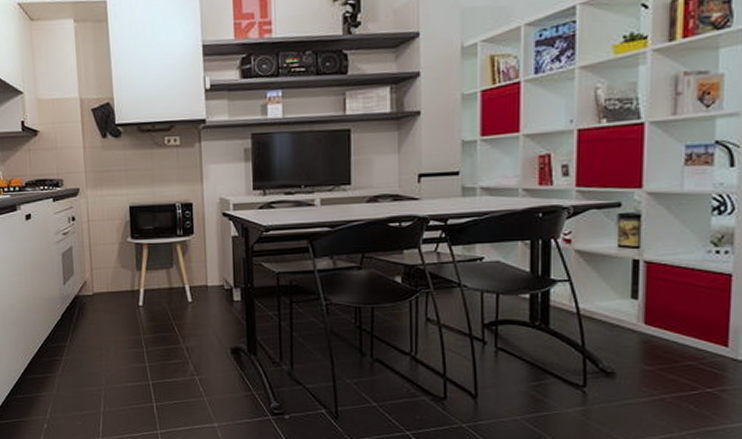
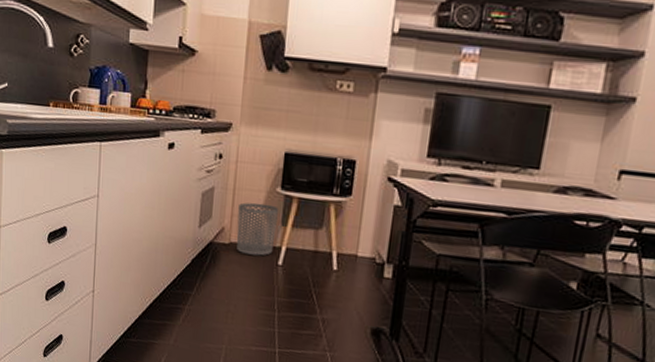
waste bin: none [96,254,133,301] -> present [236,202,278,256]

